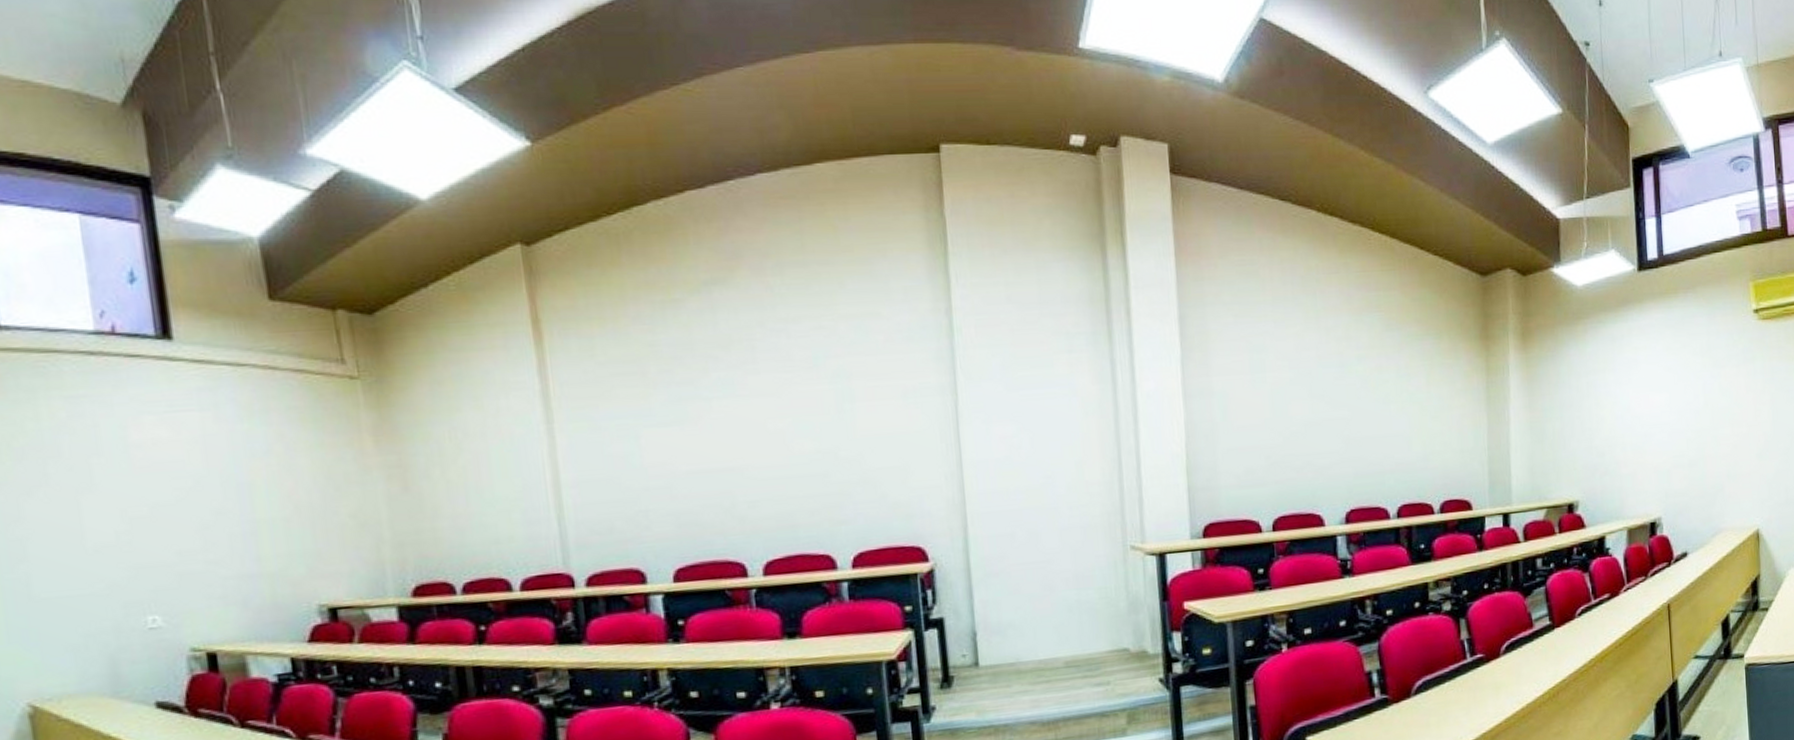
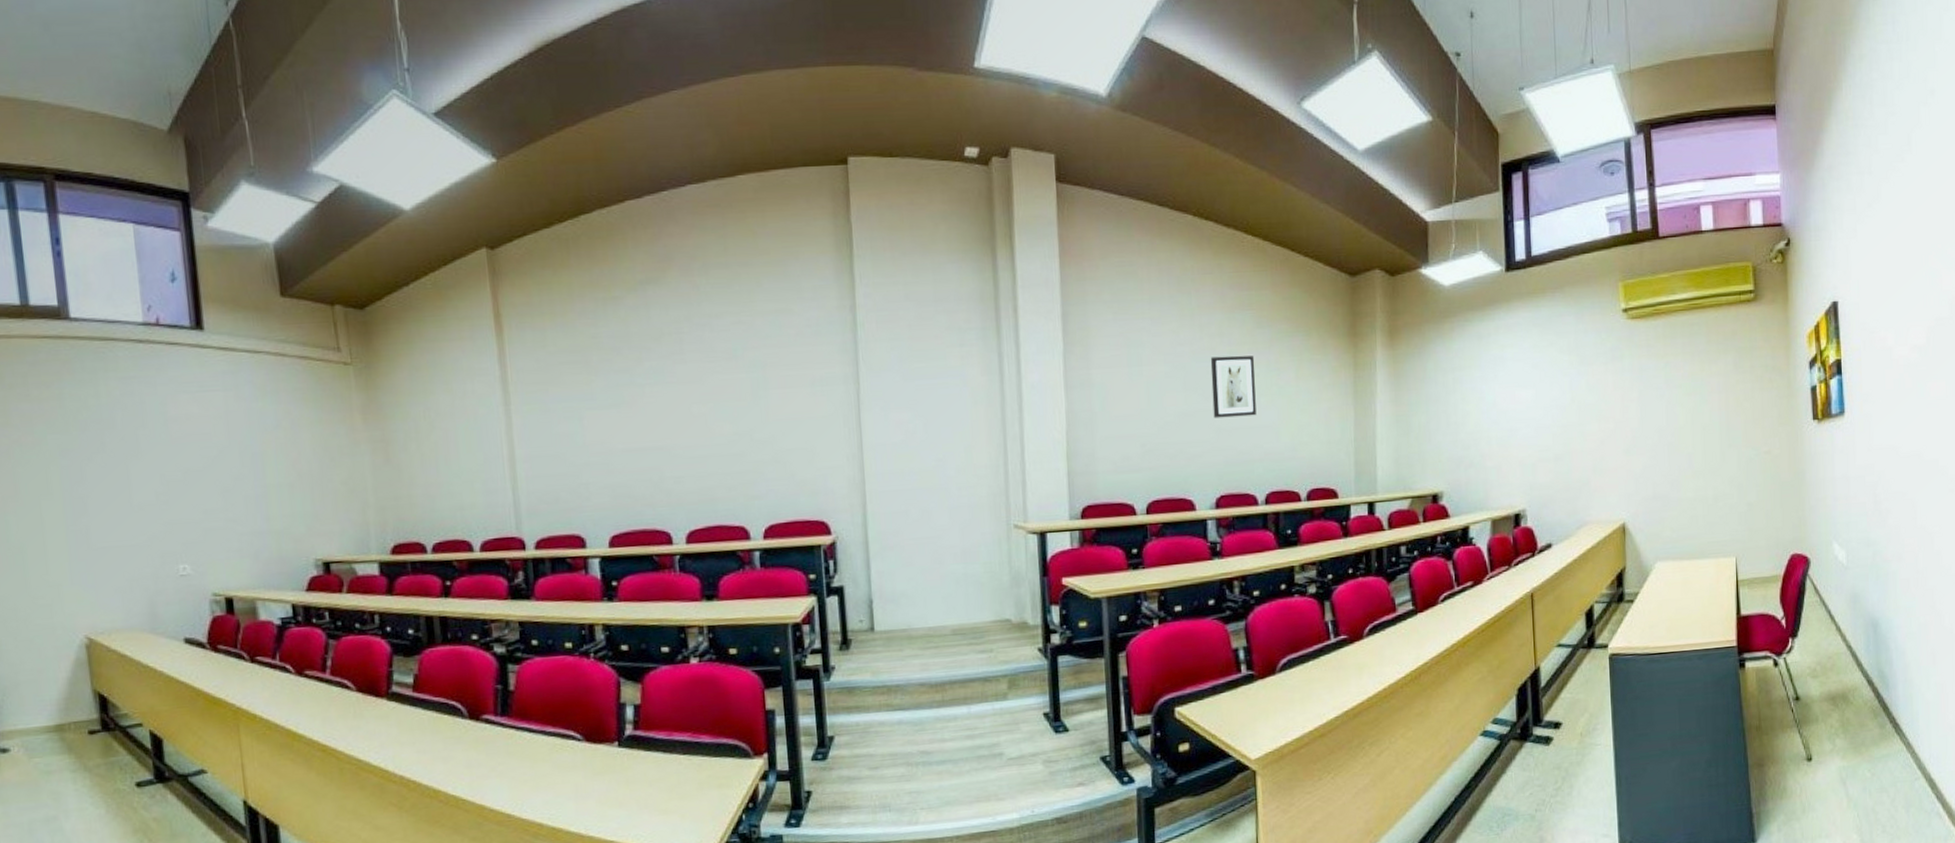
wall art: none [1337,360,1387,428] -> present [1210,355,1257,419]

